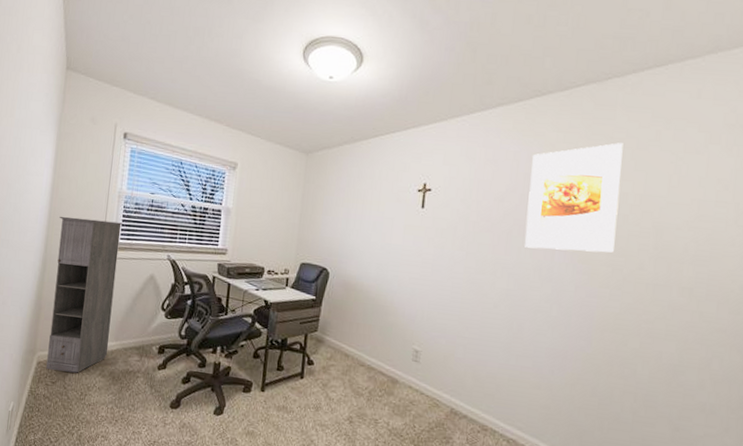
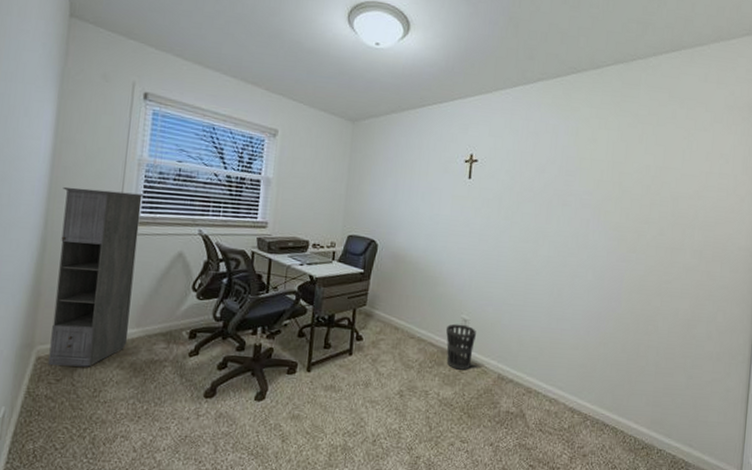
wastebasket: none [396,354,428,402] -> present [445,323,476,370]
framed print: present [525,143,623,253] -> none [563,119,646,220]

